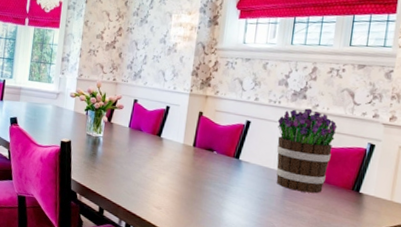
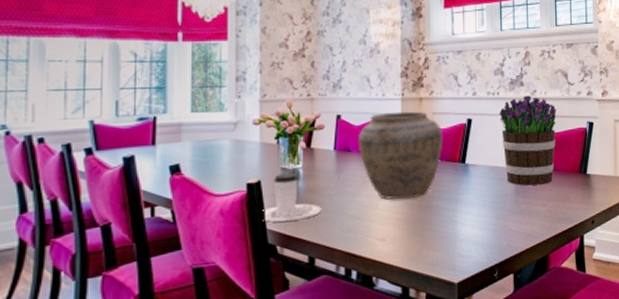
coffee cup: none [69,138,114,178] -> present [262,173,322,222]
vase: none [148,103,222,180] -> present [359,111,443,200]

